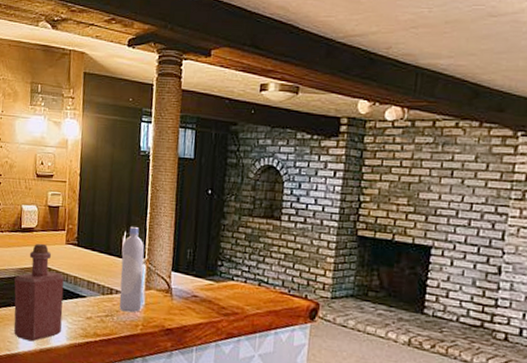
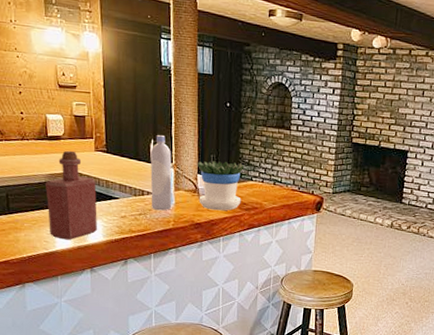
flowerpot: none [171,256,224,316] -> present [197,161,243,211]

